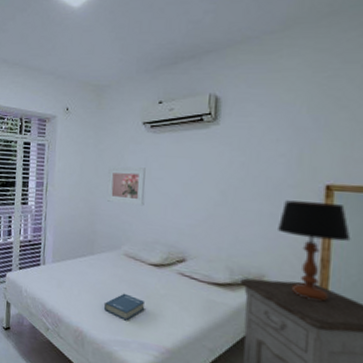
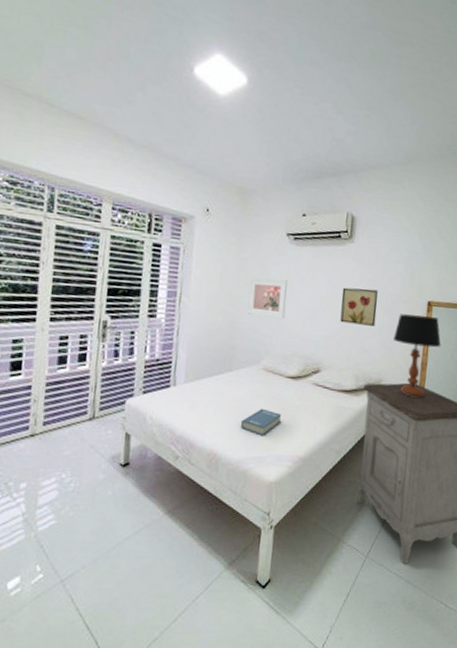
wall art: none [207,172,254,214] -> present [340,287,378,326]

